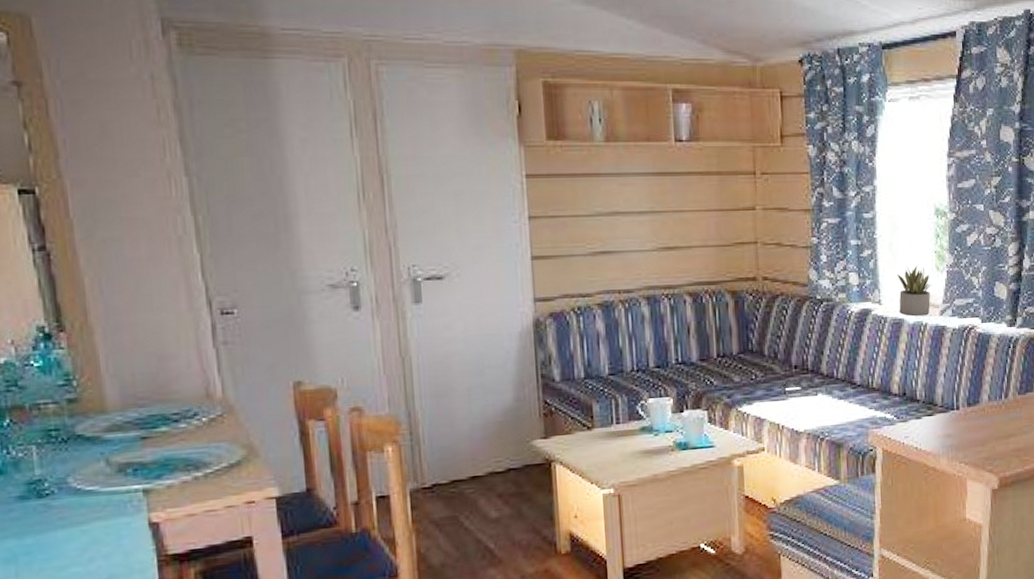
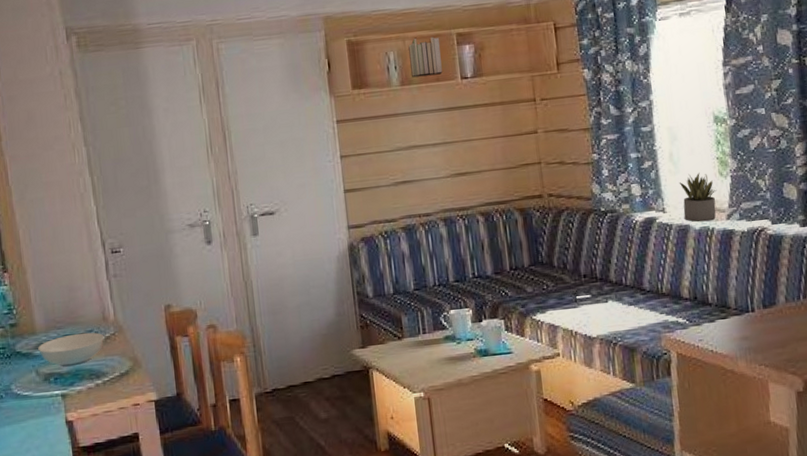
bowl: none [110,412,208,455] -> present [38,332,105,367]
books: none [616,88,654,134] -> present [408,36,443,78]

